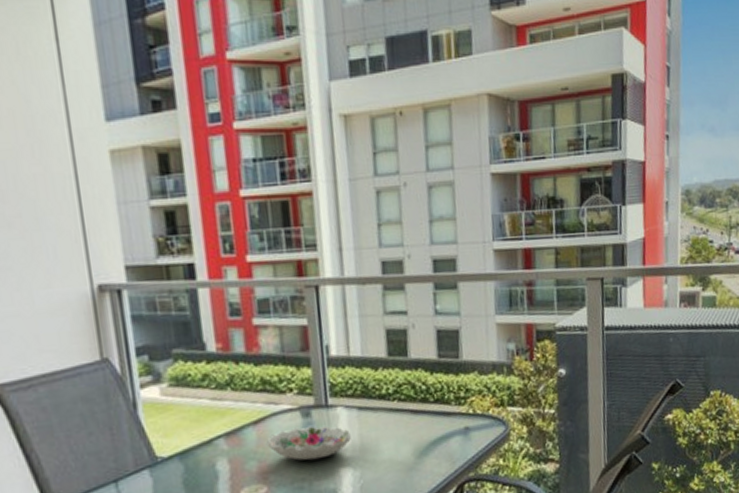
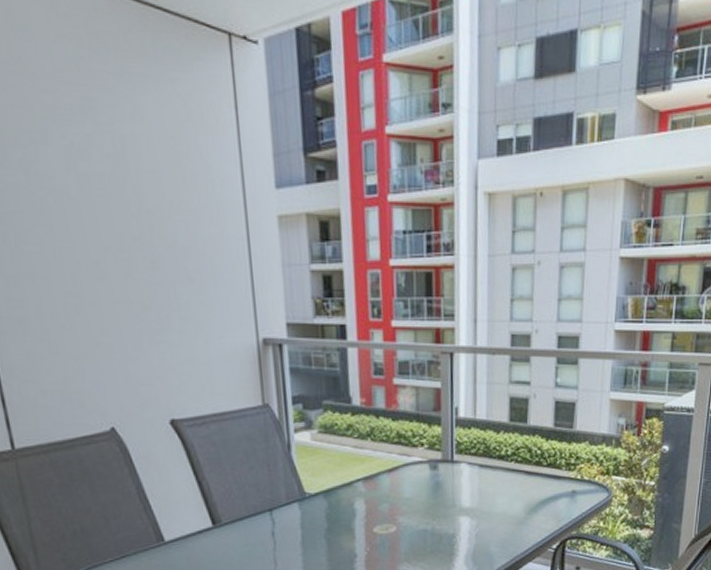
decorative bowl: present [267,425,351,461] -> none [398,477,471,508]

